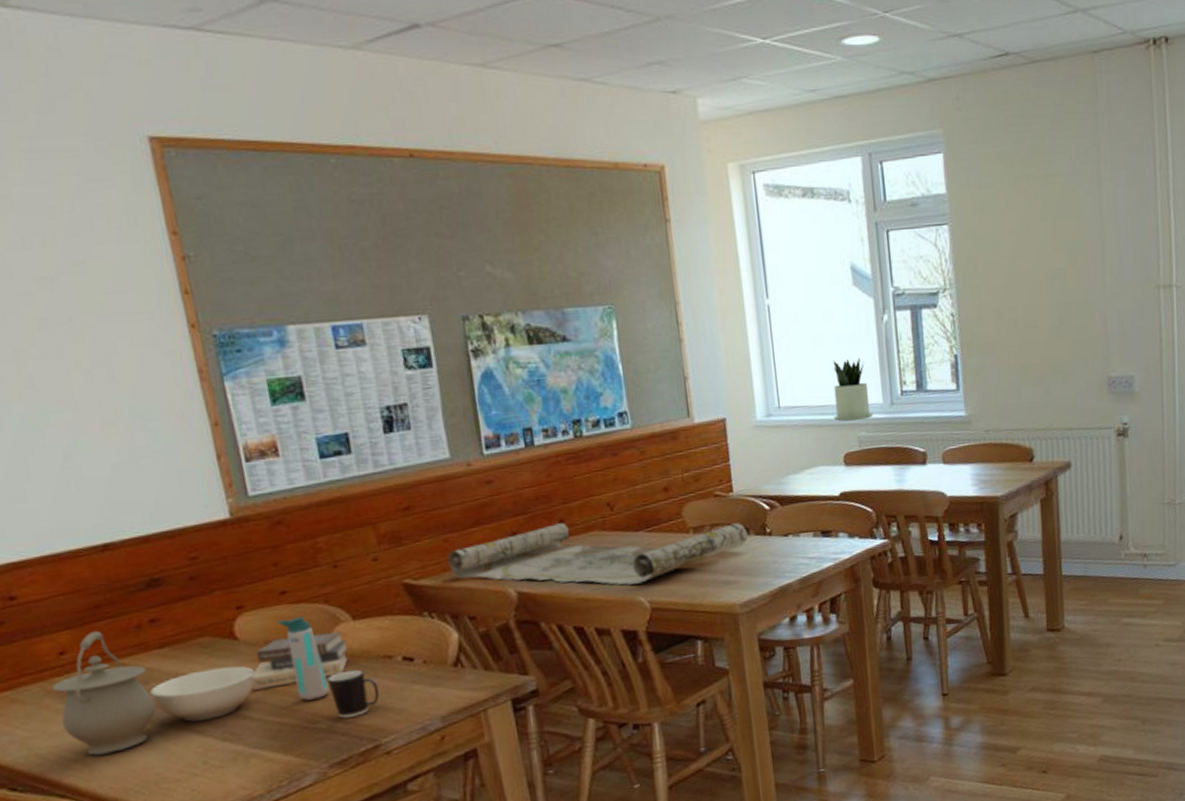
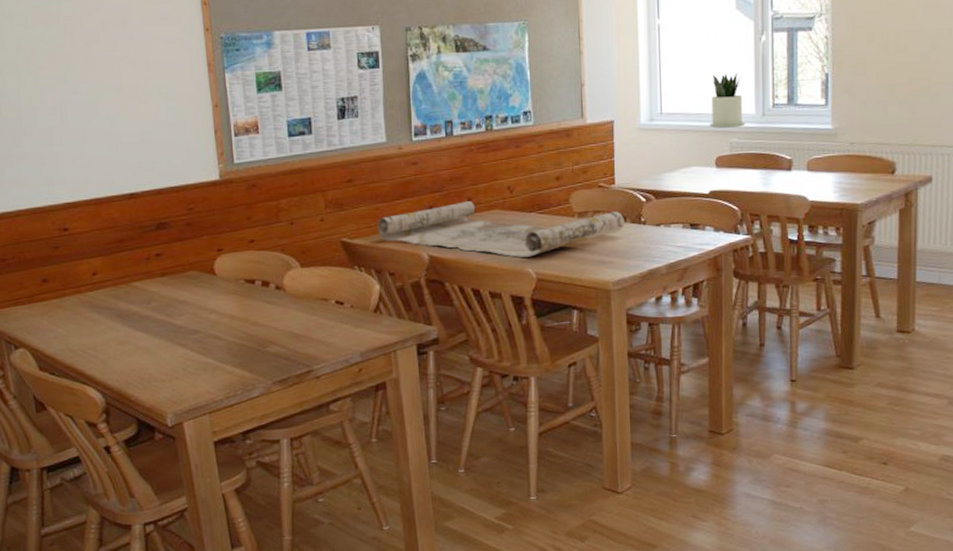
teapot: present [52,631,157,756] -> none [85,260,155,355]
bowl: present [150,665,255,722] -> none [151,295,226,336]
books: present [251,631,348,690] -> none [222,275,295,316]
water bottle: present [277,617,330,702] -> none [245,261,279,329]
mug: present [326,669,379,719] -> none [277,307,315,346]

